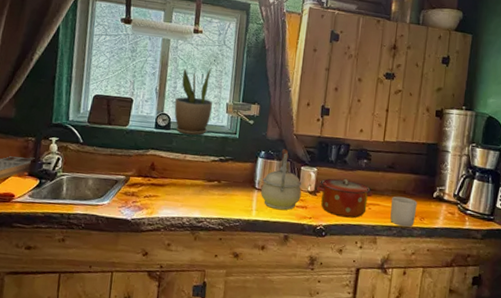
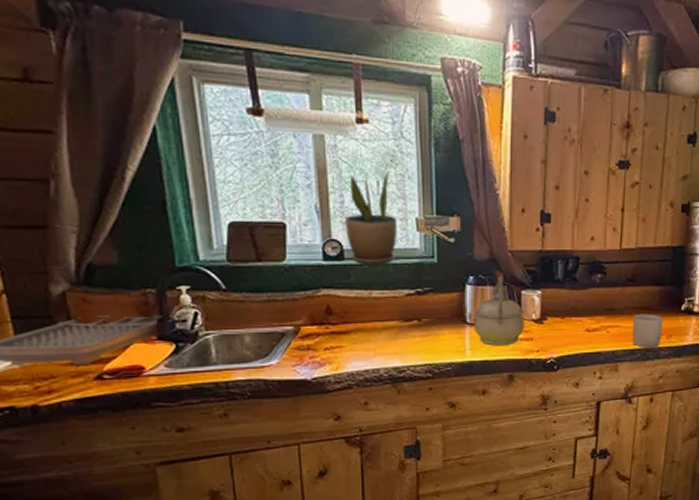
casserole: present [317,178,374,218] -> none [543,299,612,346]

